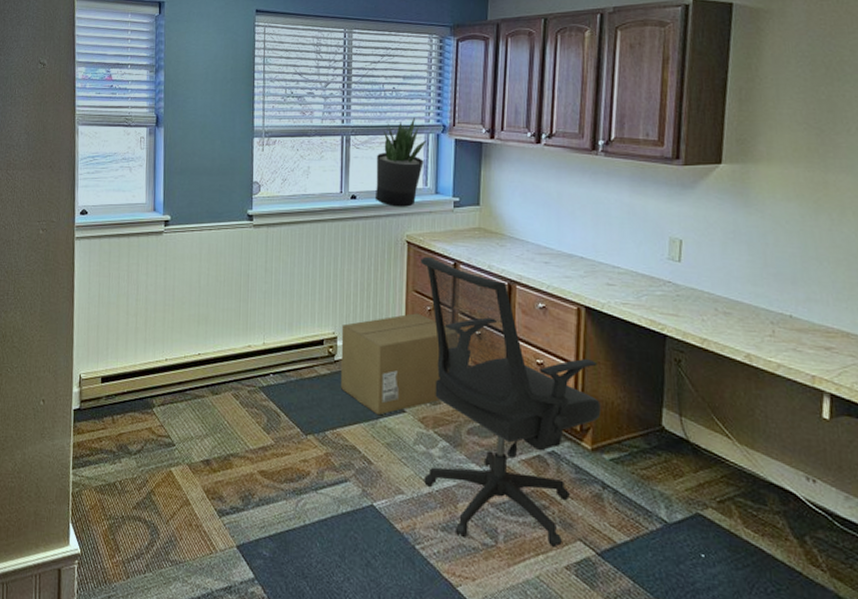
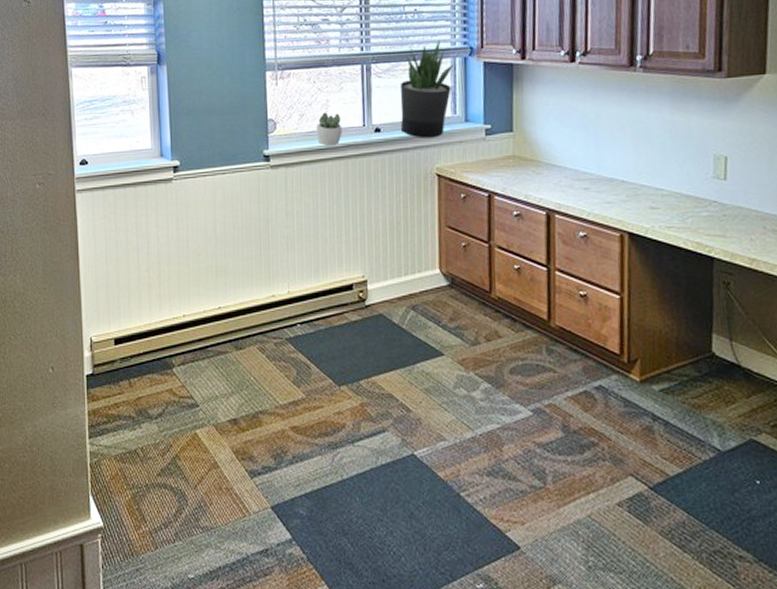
succulent plant: none [296,178,321,210] -> present [315,112,343,147]
box: present [341,313,459,416] -> none [371,250,497,361]
office chair: present [420,256,601,547] -> none [452,189,649,484]

